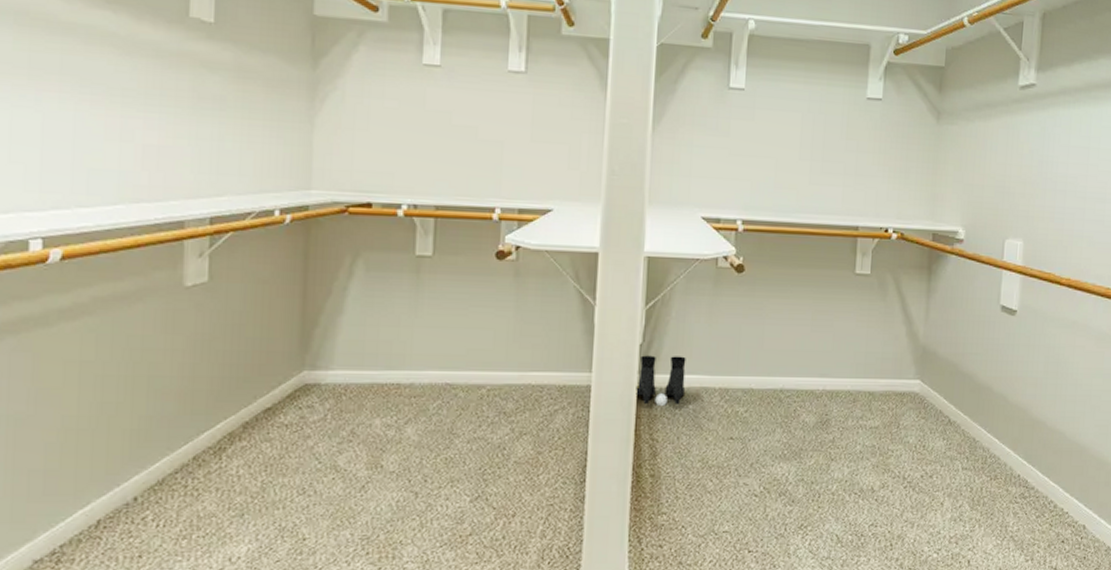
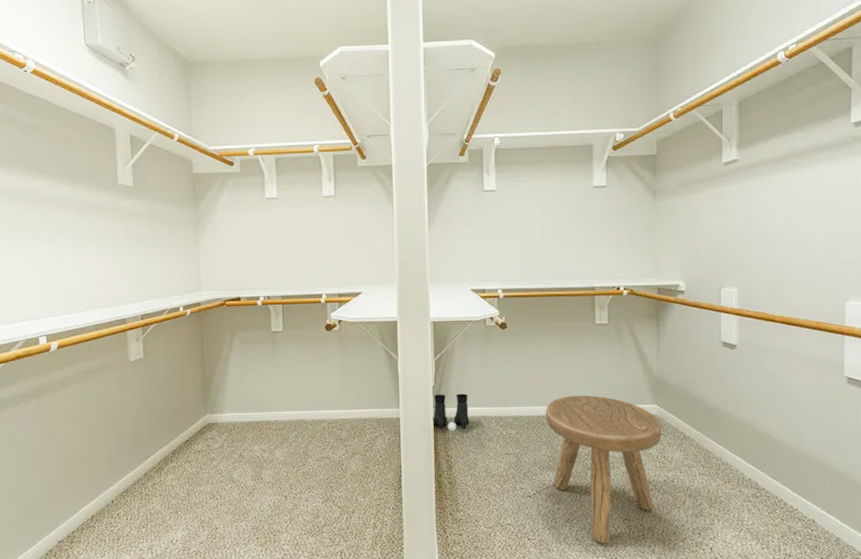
stool: none [783,365,924,556] -> present [545,395,662,543]

